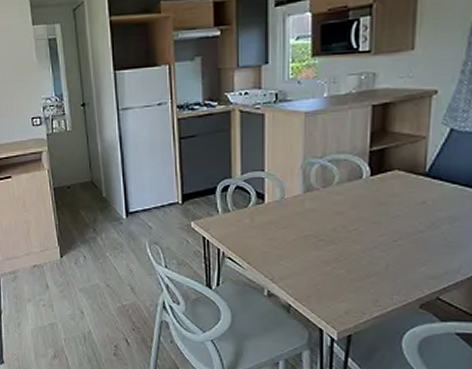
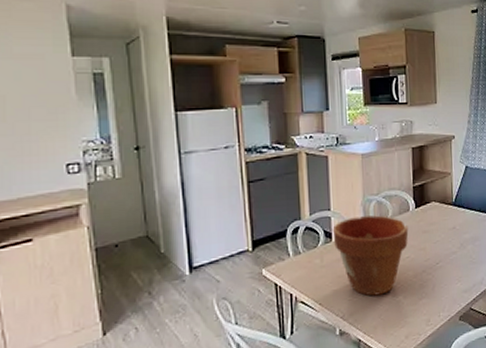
flower pot: none [265,180,359,265] -> present [332,215,409,297]

